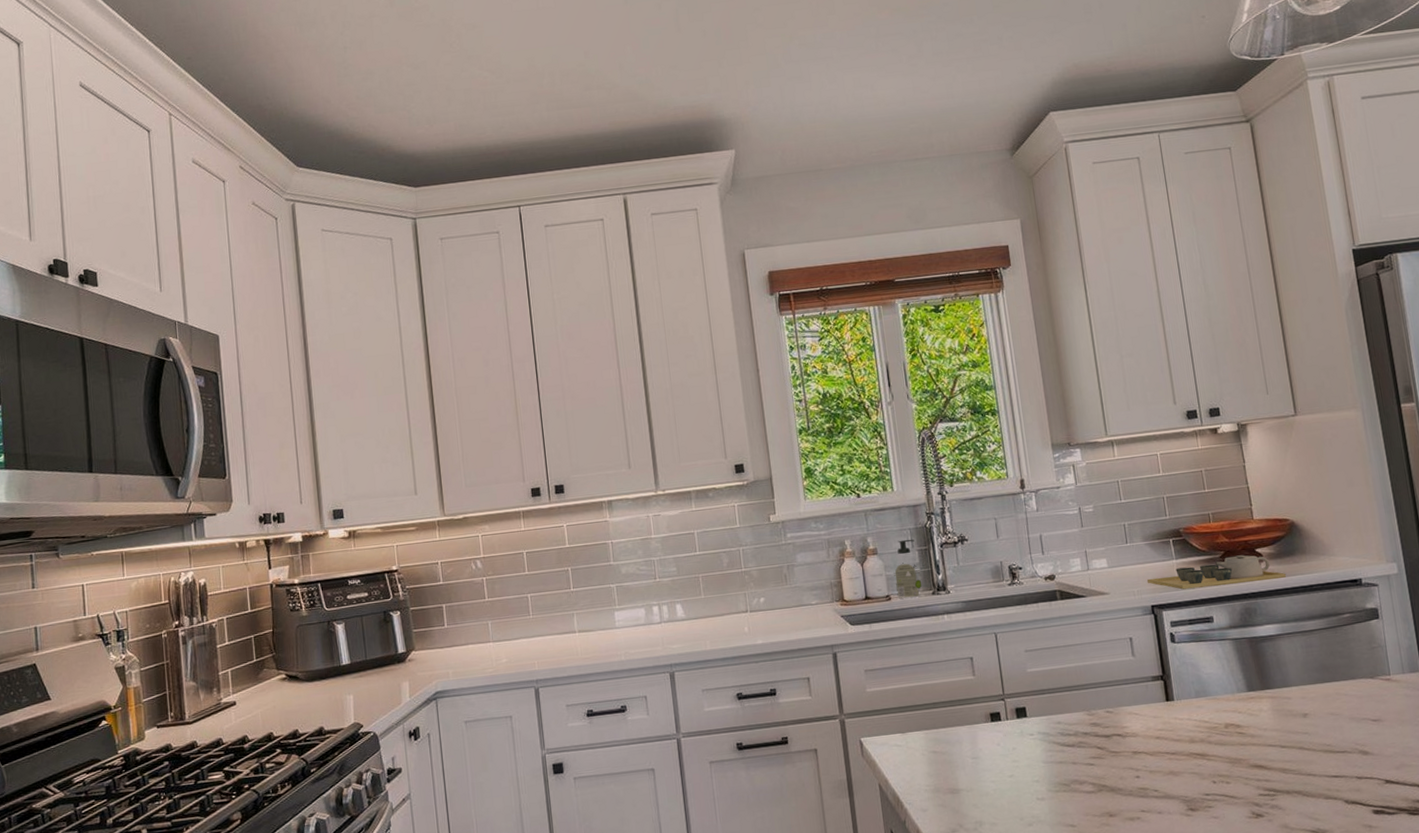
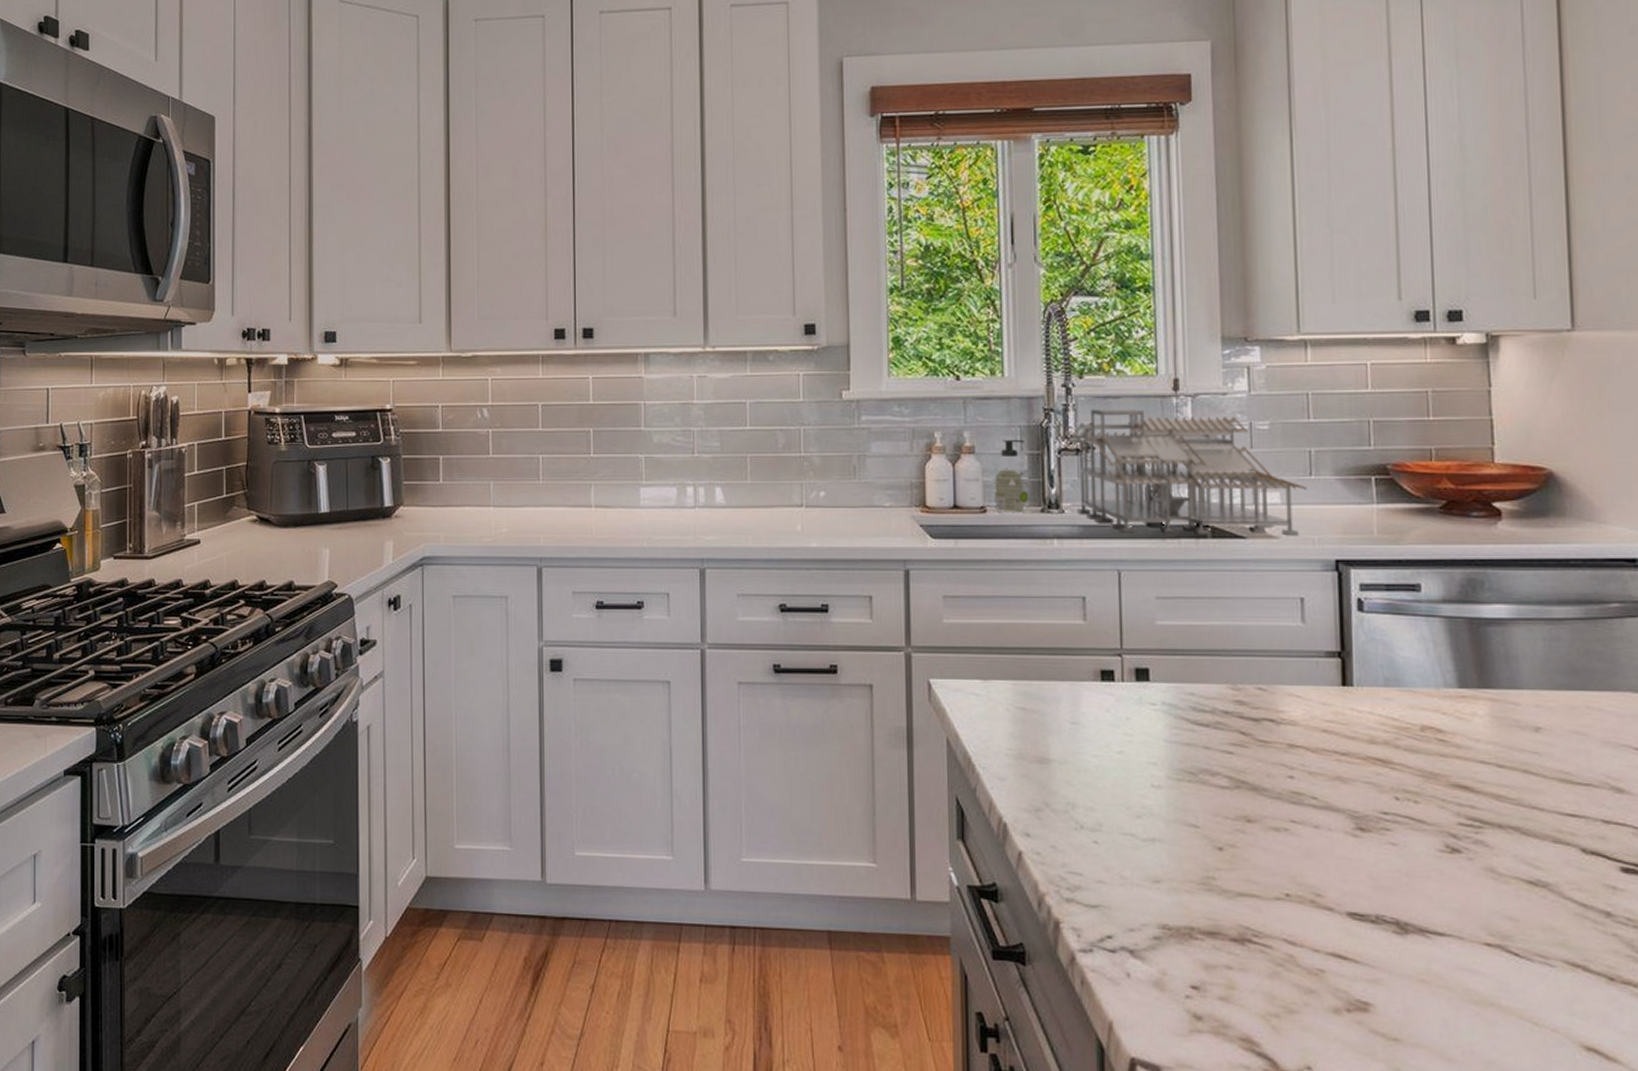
dish rack: none [947,504,1126,605] -> present [1068,409,1307,536]
tea set: present [1147,555,1286,590] -> none [1334,508,1532,545]

